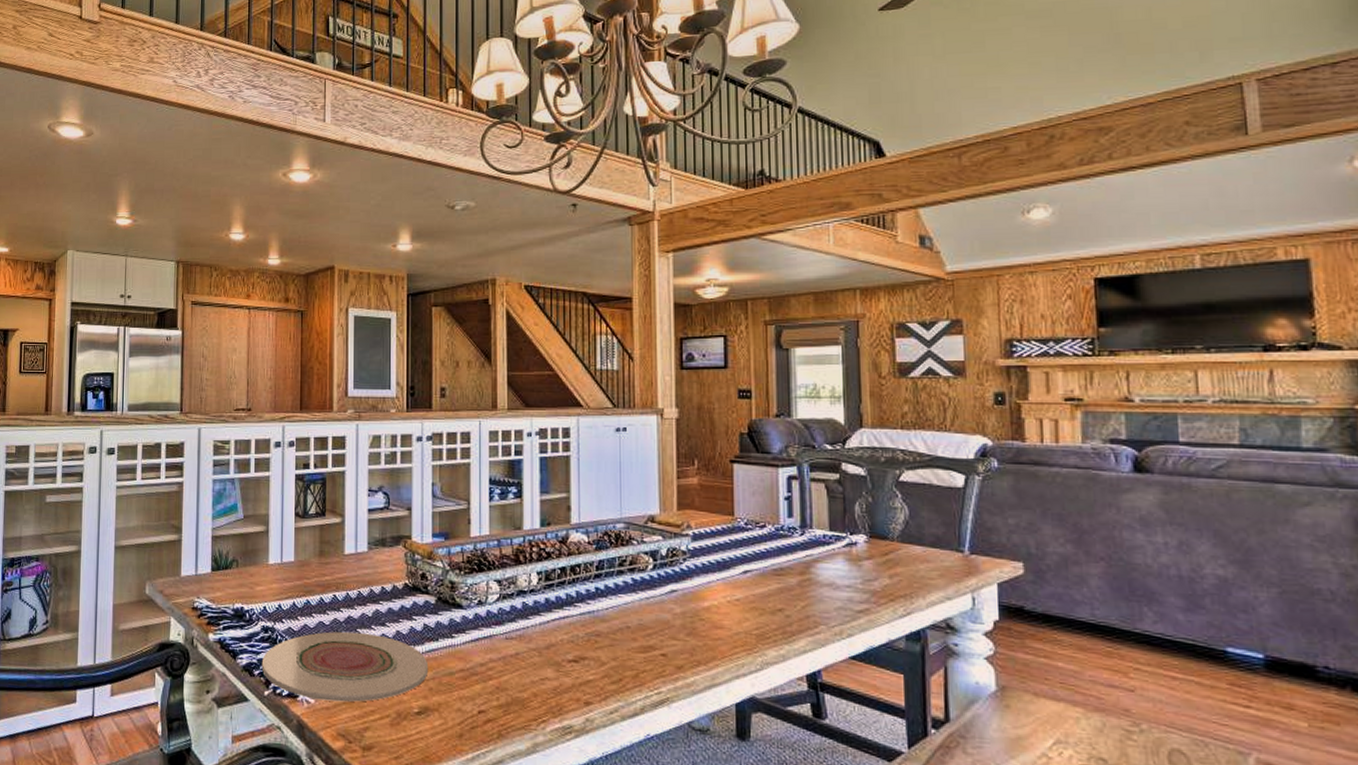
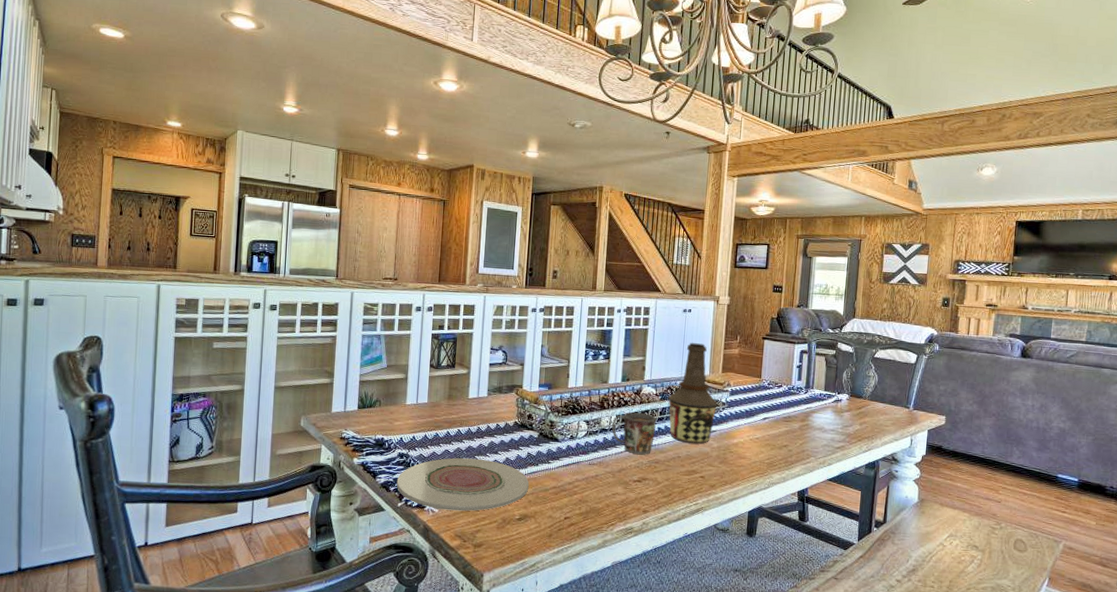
mug: none [532,567,591,624] -> present [612,412,656,454]
bottle: none [606,472,676,609] -> present [668,343,718,444]

